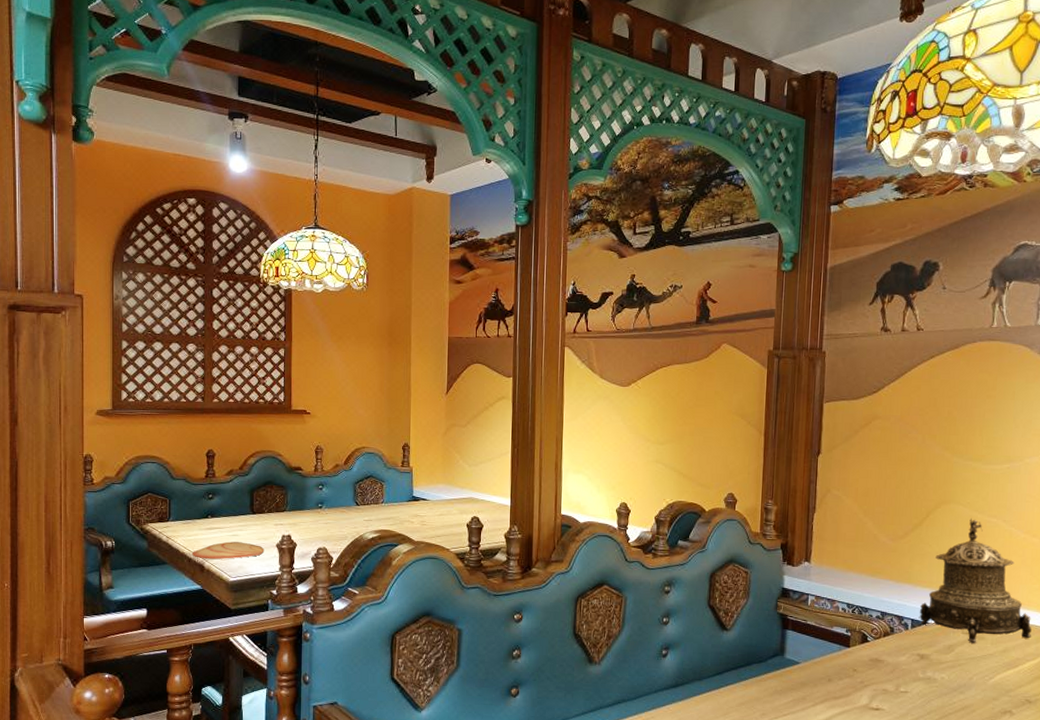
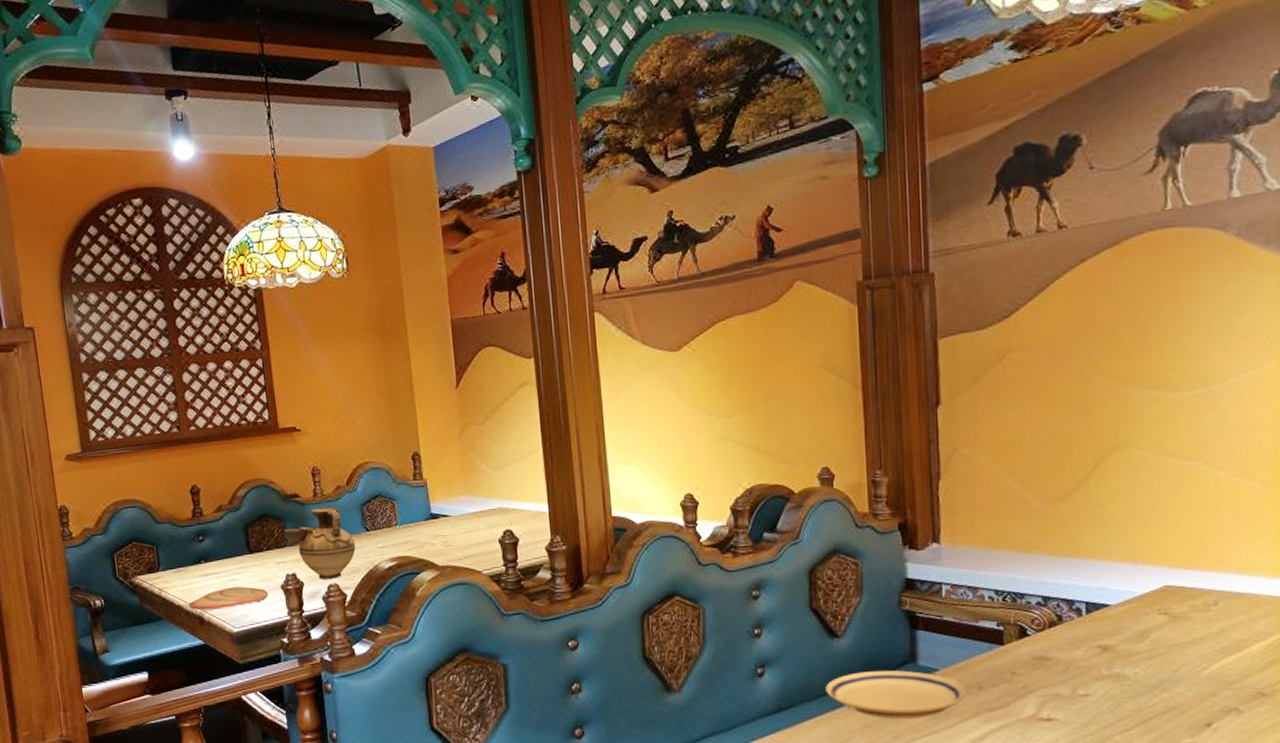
ceramic jug: none [285,481,345,543] -> present [284,507,356,579]
plate: none [713,659,819,700] -> present [825,670,966,718]
decorative urn: present [918,518,1032,643] -> none [1095,464,1258,626]

